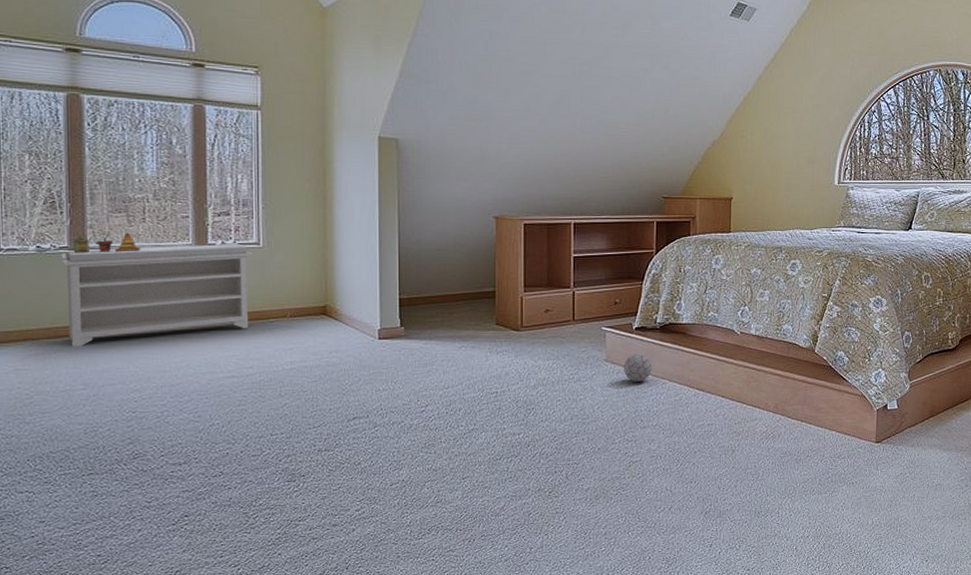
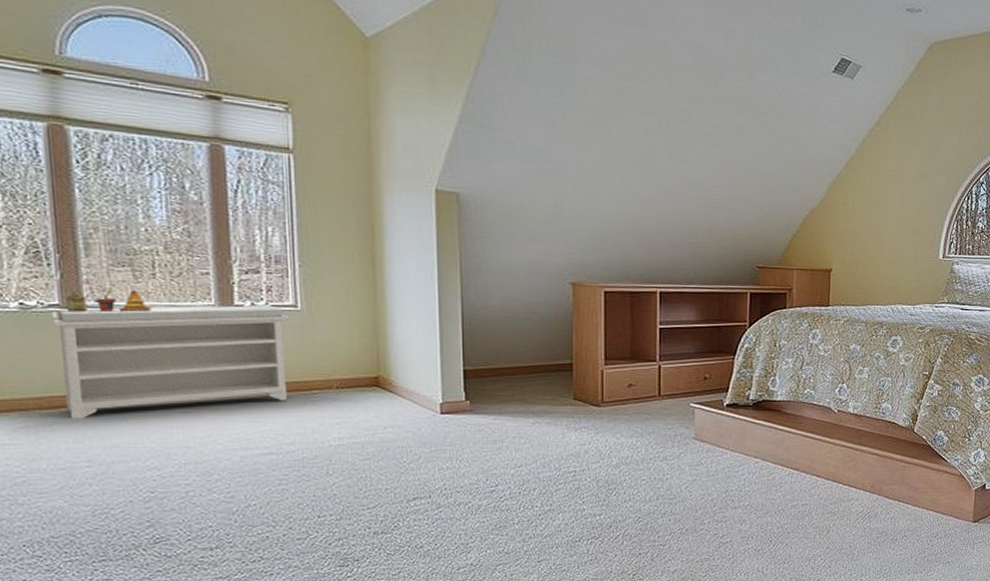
decorative ball: present [624,353,652,382] -> none [714,431,744,461]

